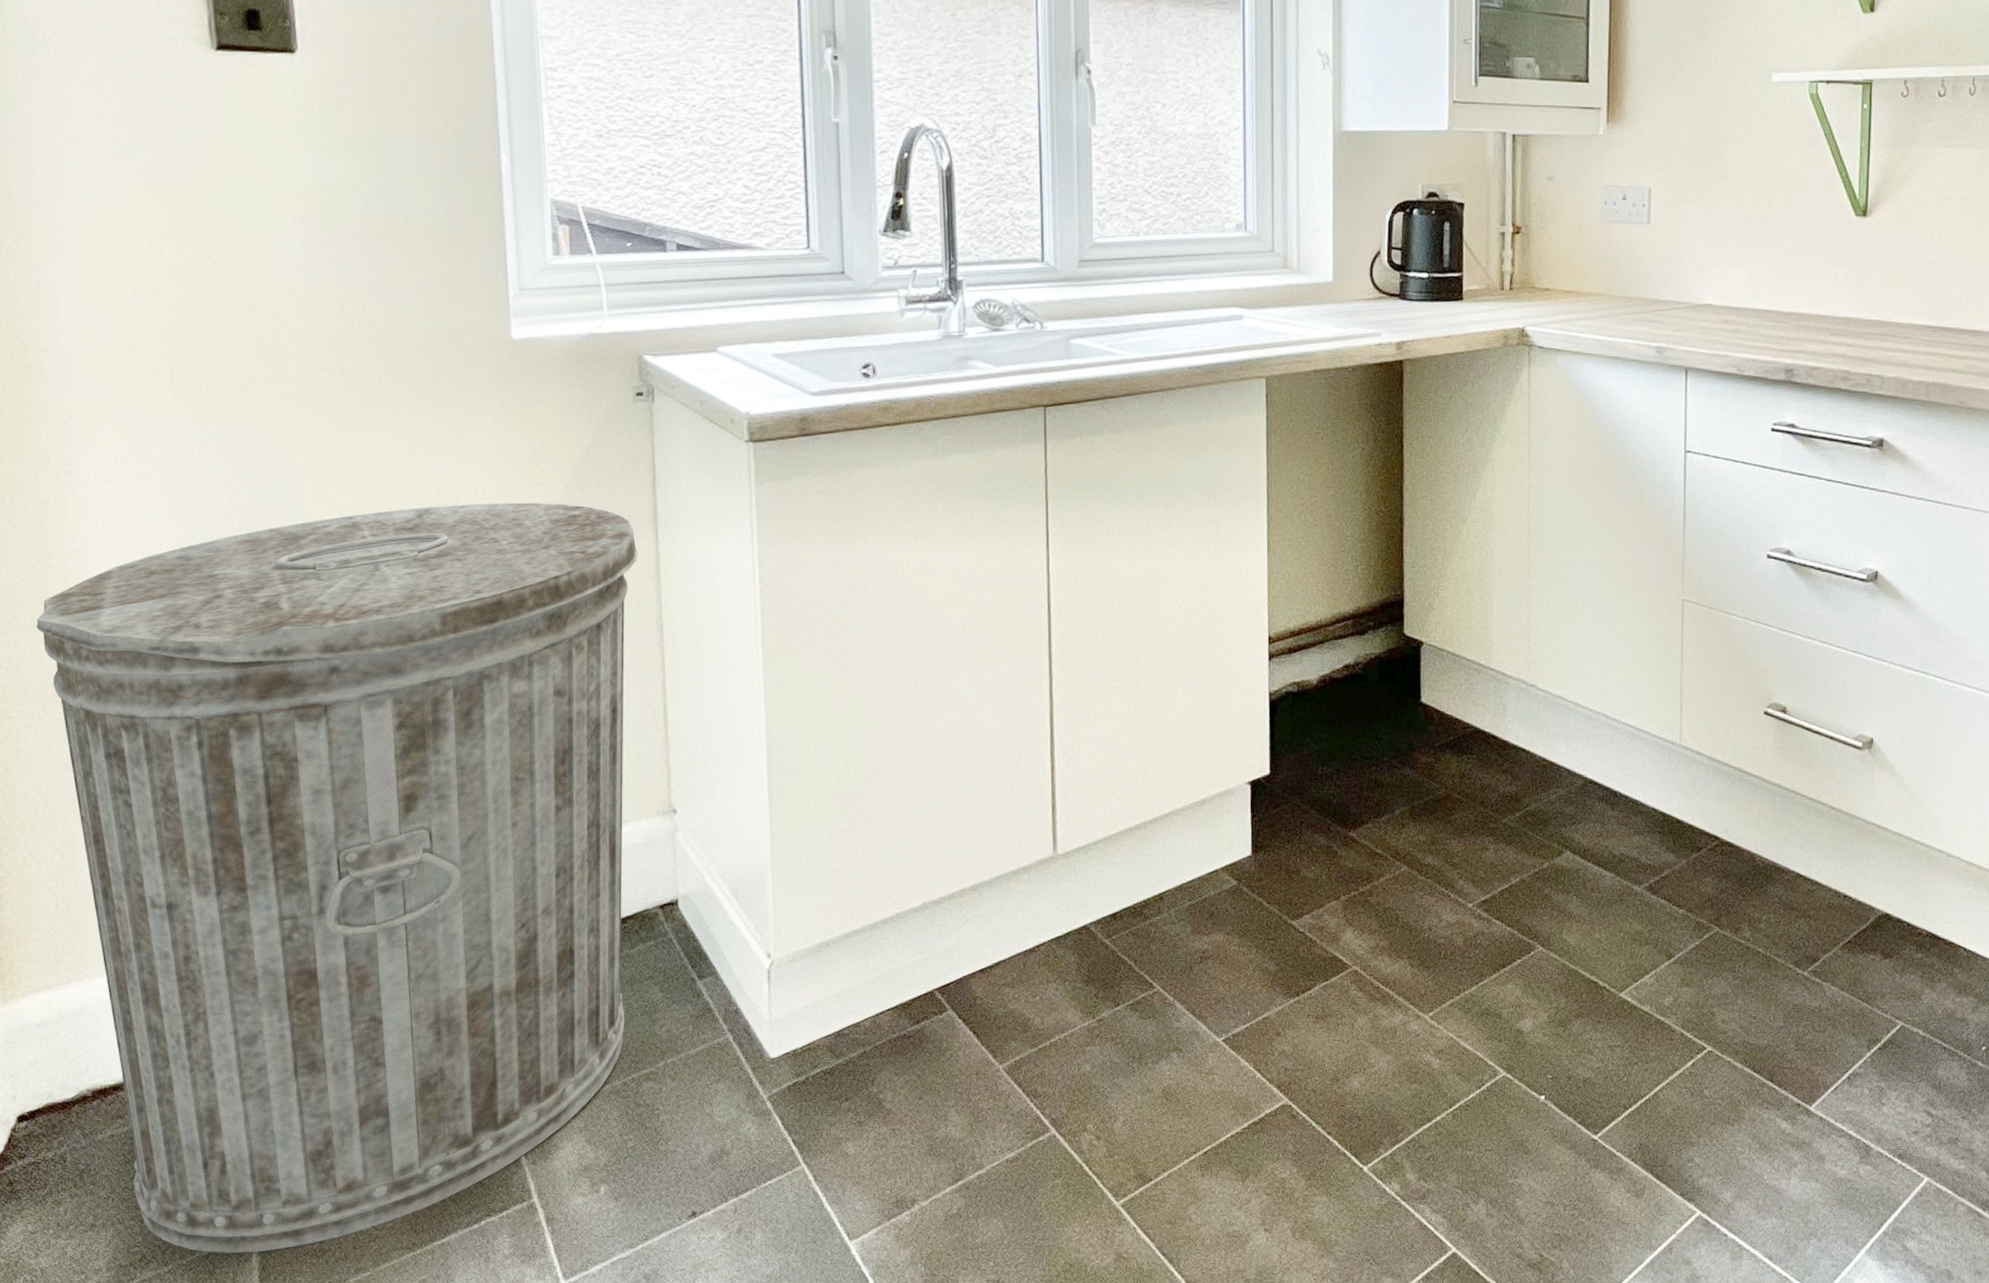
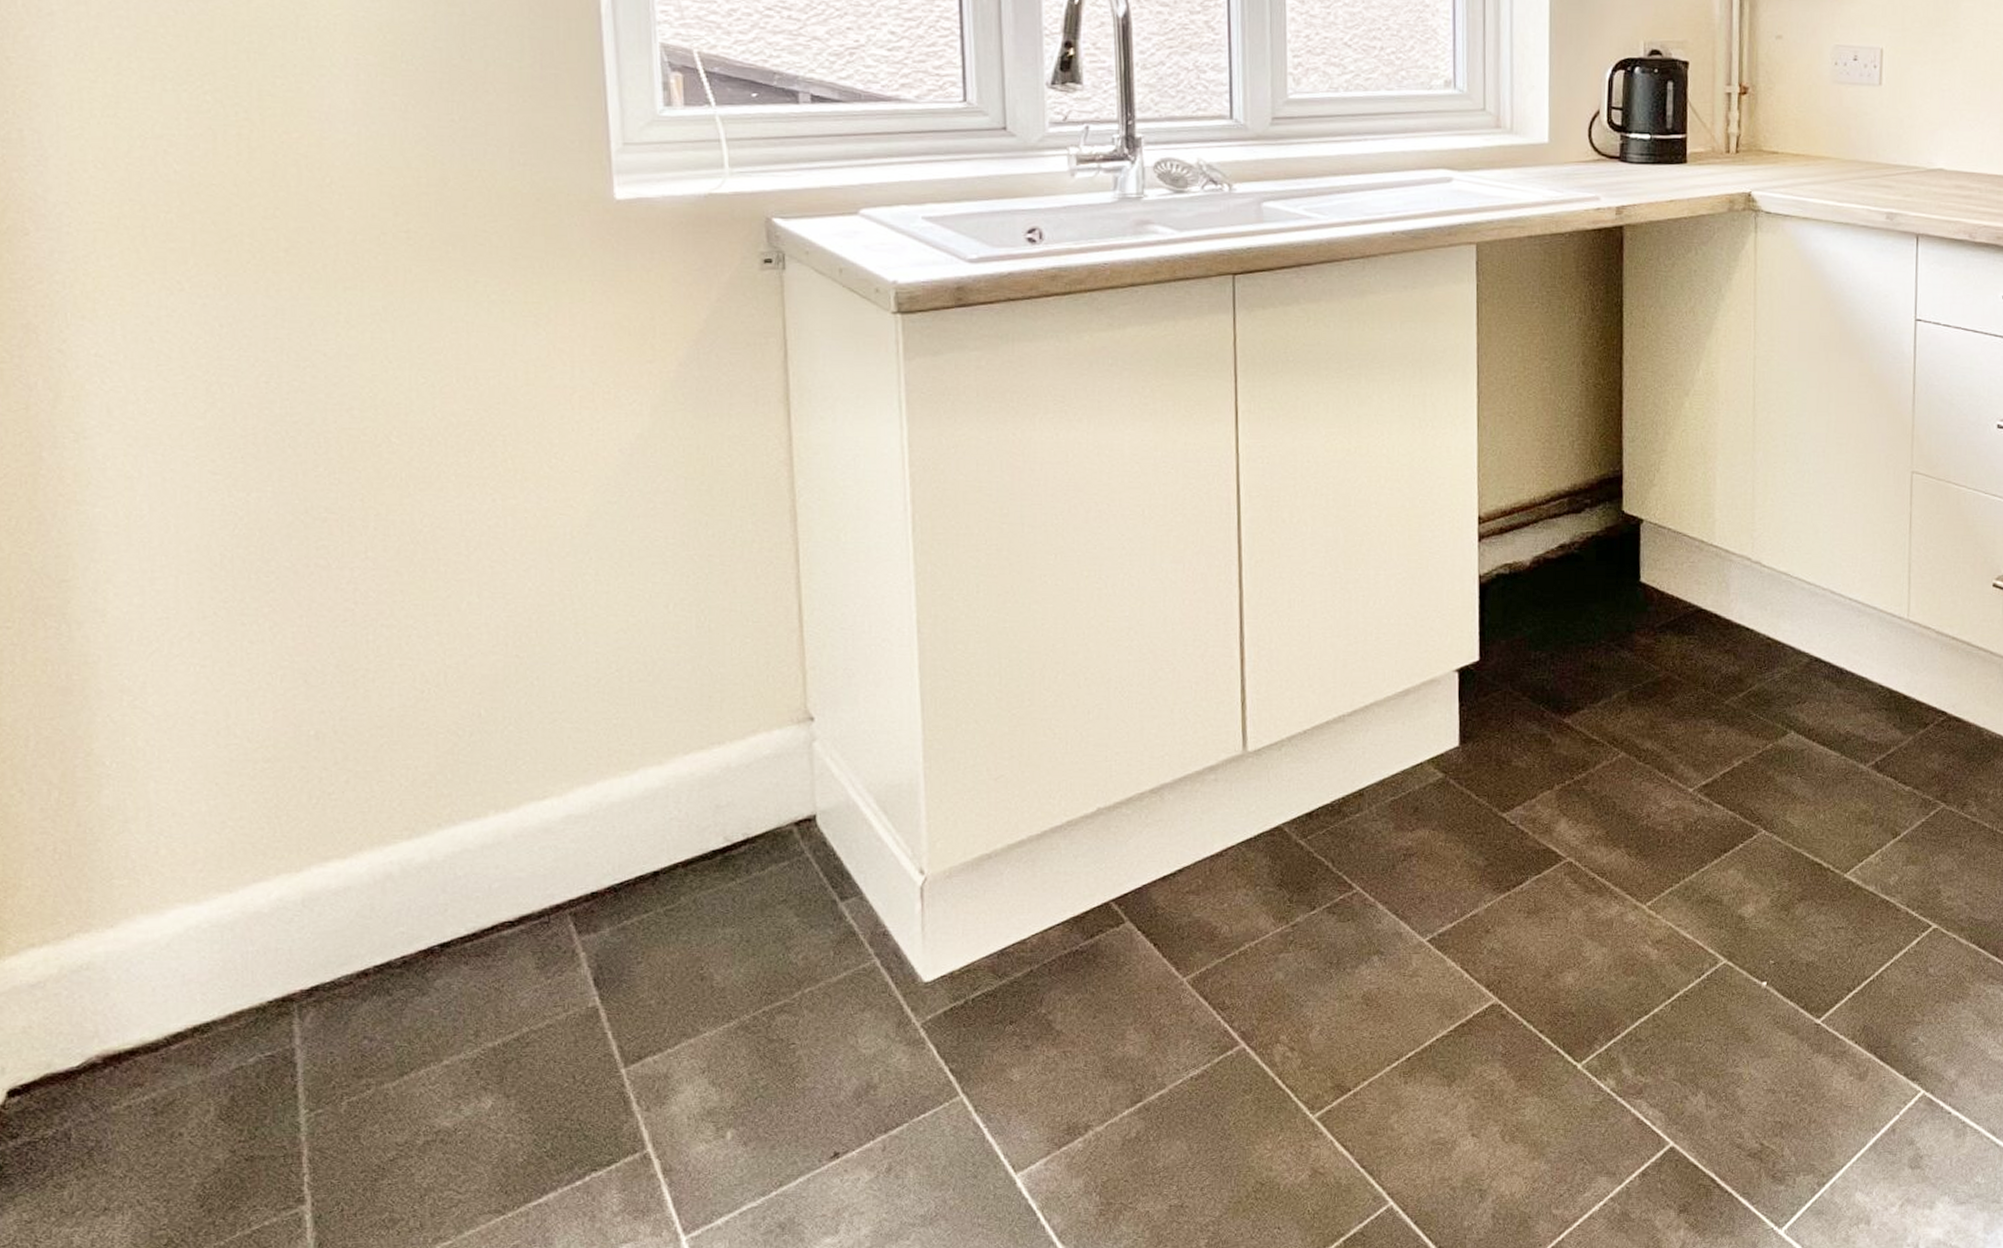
trash can: present [36,502,639,1254] -> none [23,382,768,1231]

